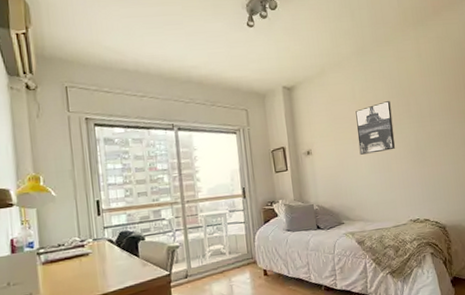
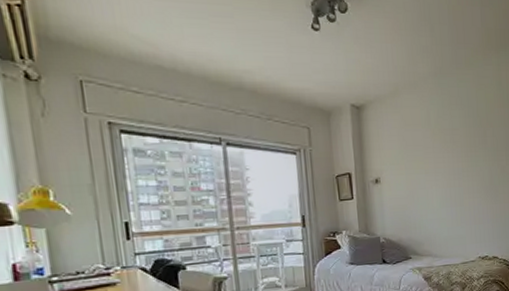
wall art: present [355,101,395,155] -> none [430,130,469,186]

